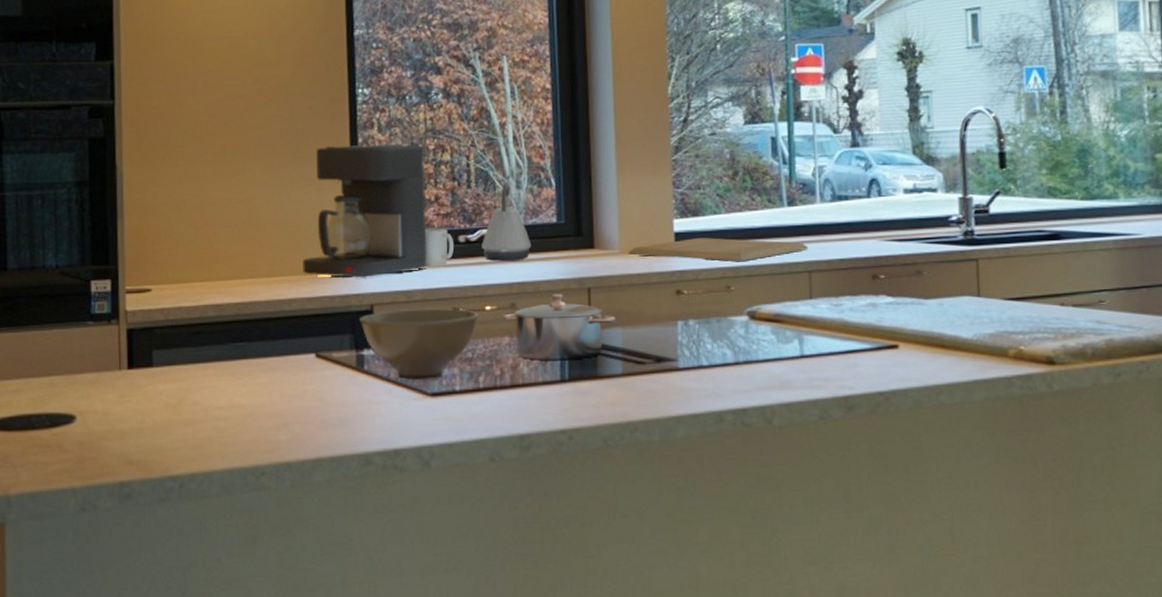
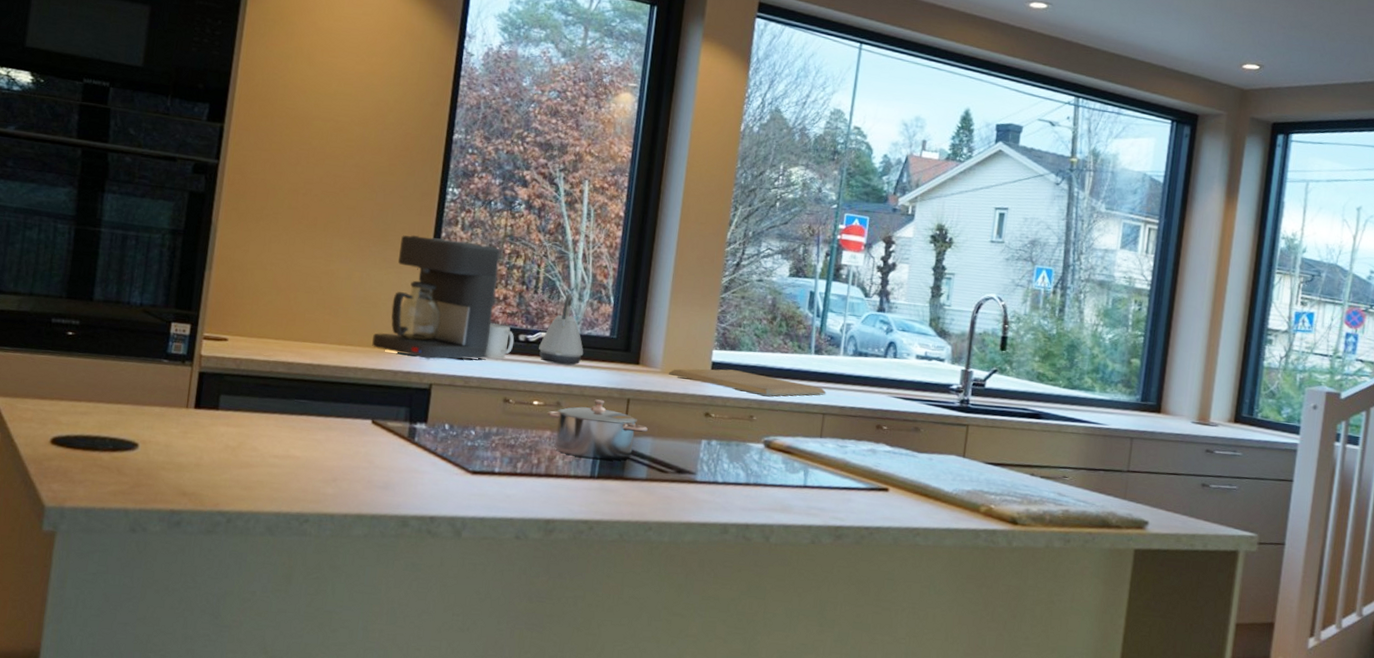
bowl: present [359,308,478,381] -> none [417,392,526,459]

